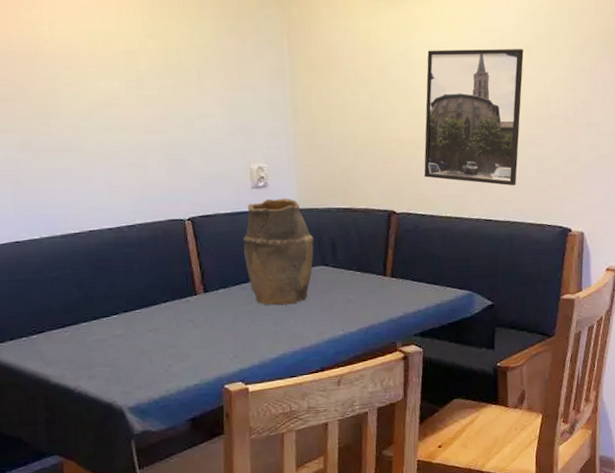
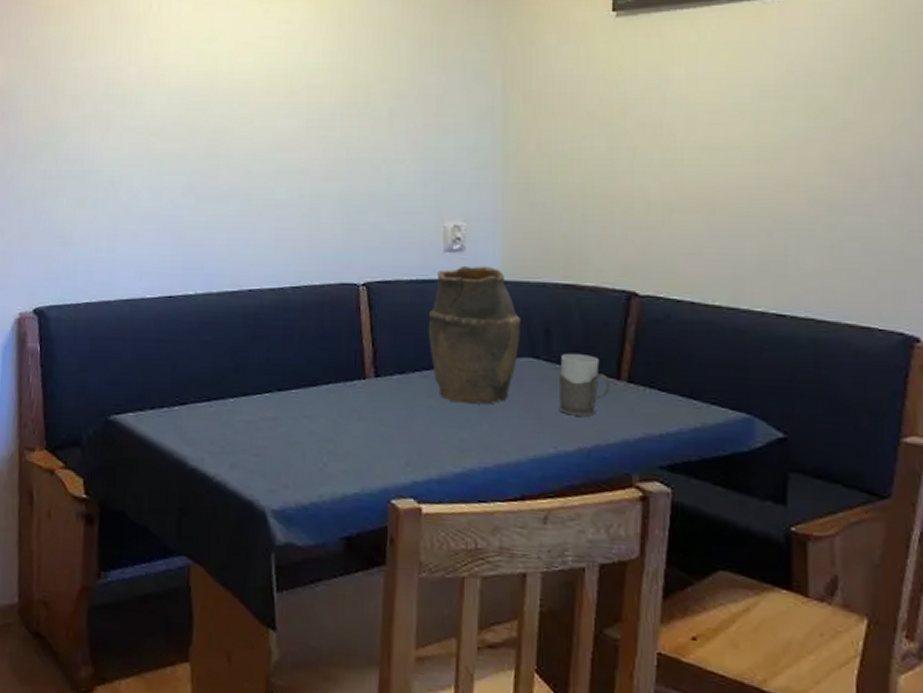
mug: none [344,259,380,306] -> present [558,353,610,416]
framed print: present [424,49,524,186] -> none [682,81,840,270]

